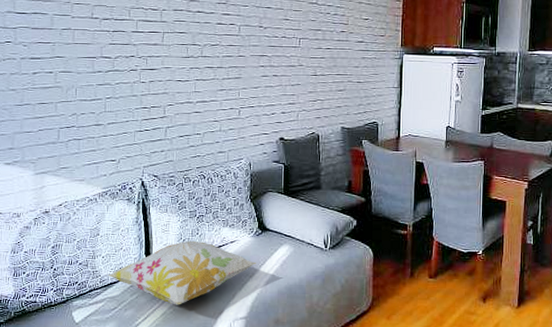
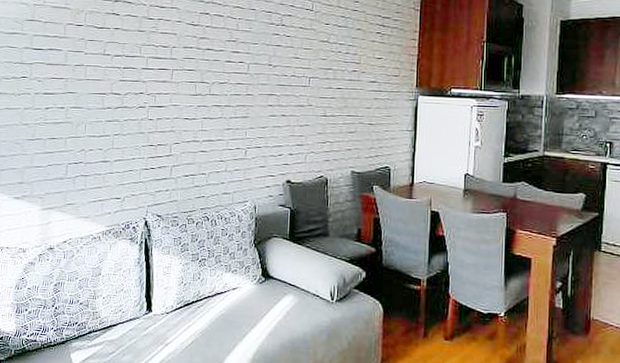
decorative pillow: present [108,240,256,305] -> none [107,285,258,353]

